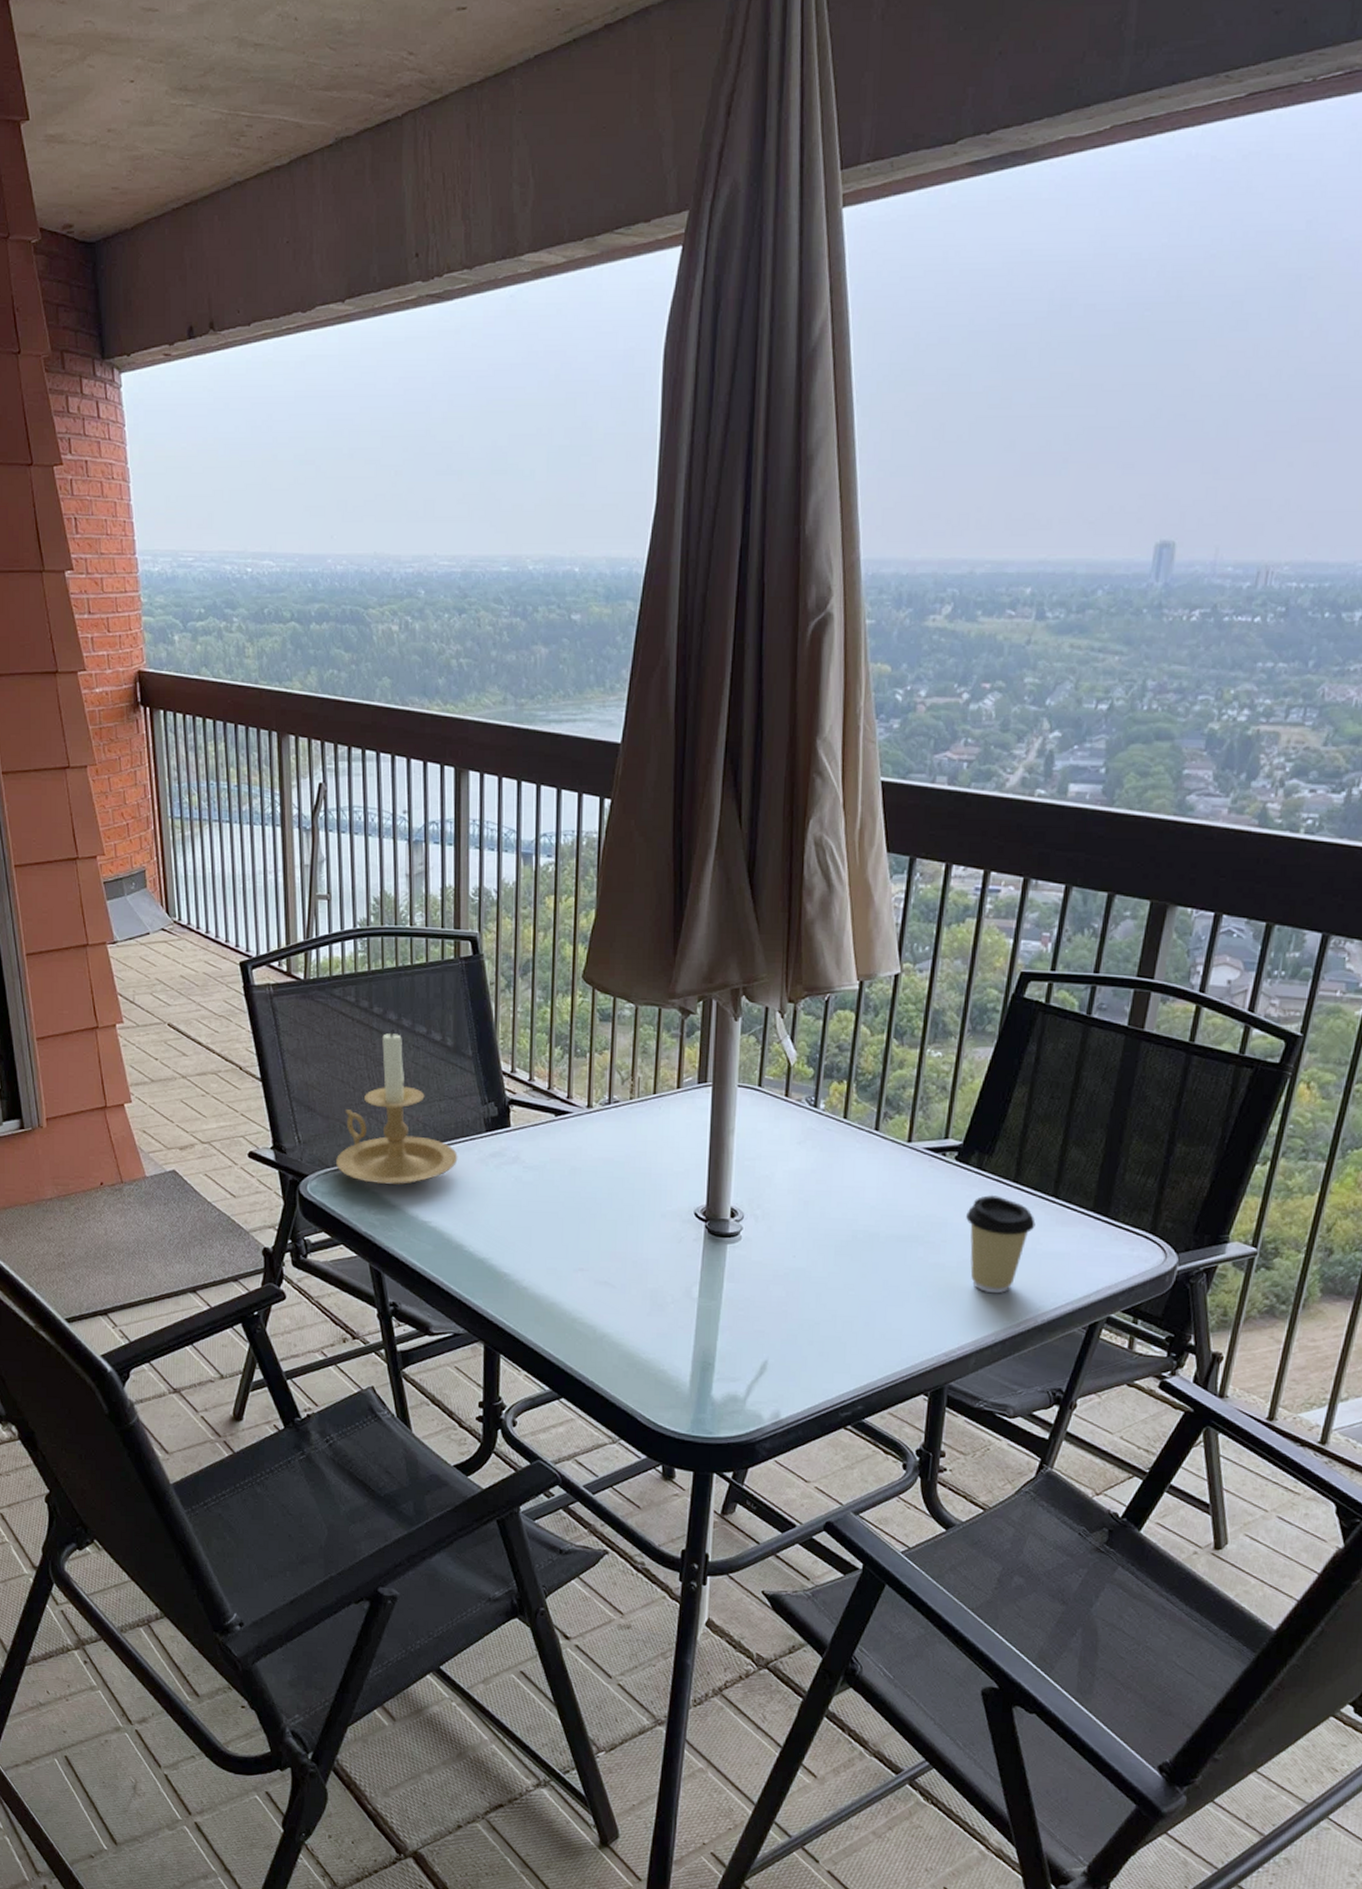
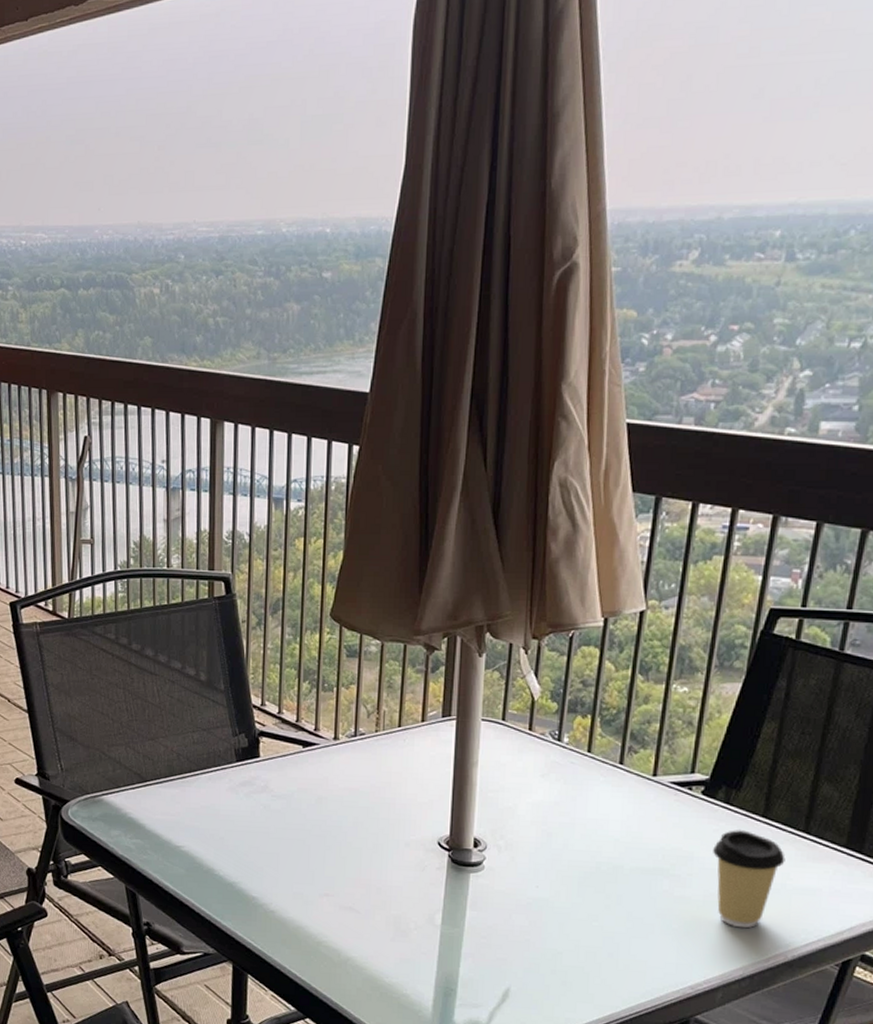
candle holder: present [336,1028,458,1186] -> none [96,664,210,812]

